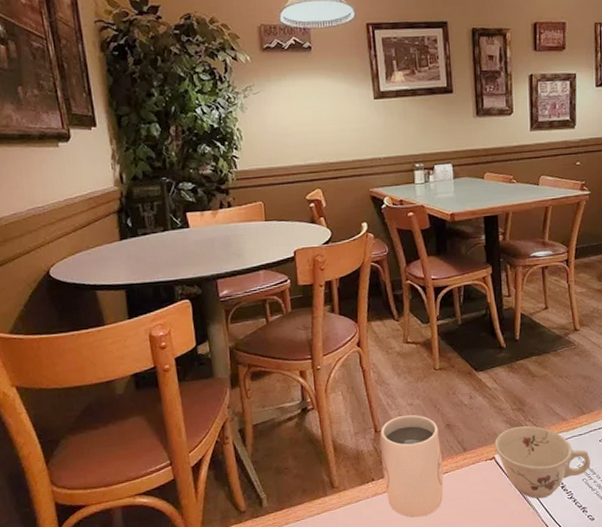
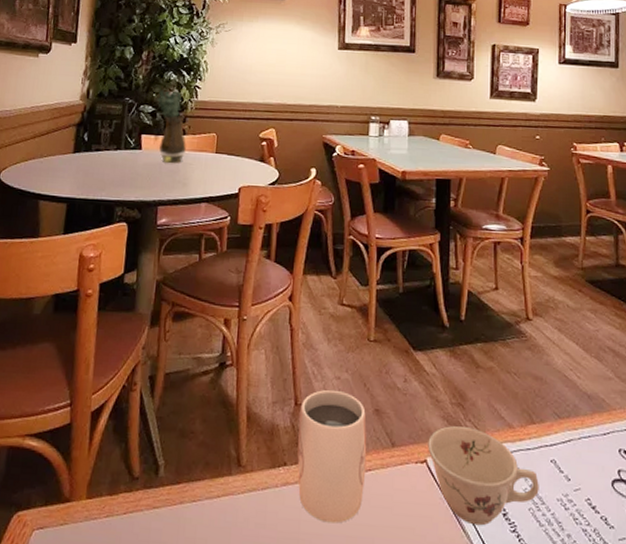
vase: none [195,161,235,238] -> present [157,86,186,164]

